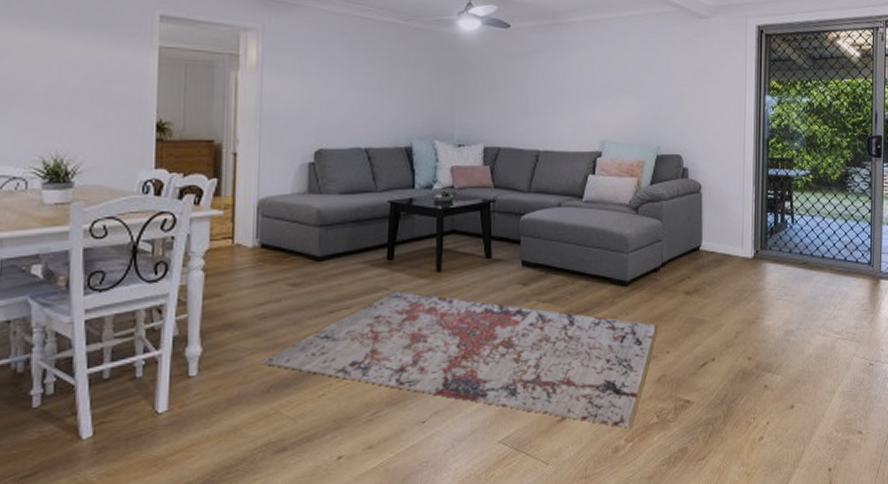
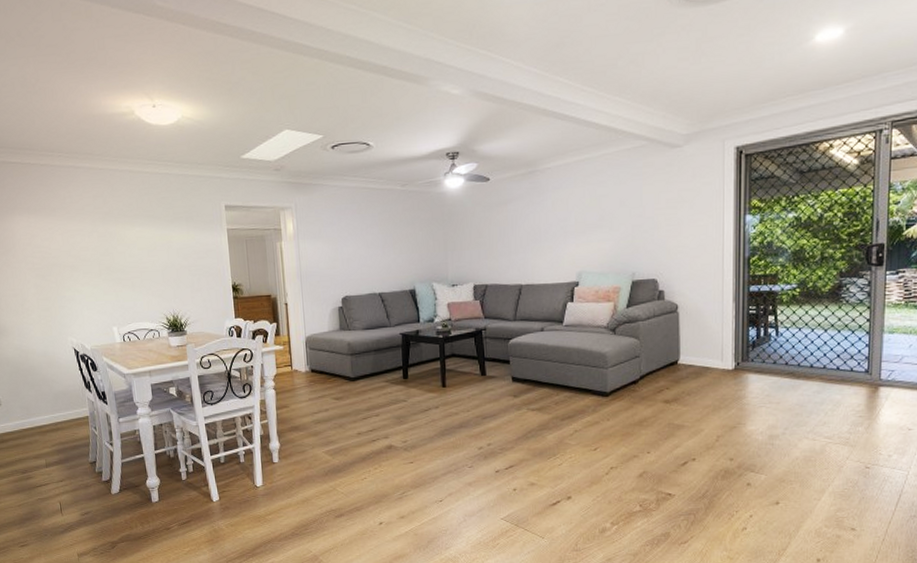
area rug: present [258,291,657,430] -> none [318,402,638,516]

